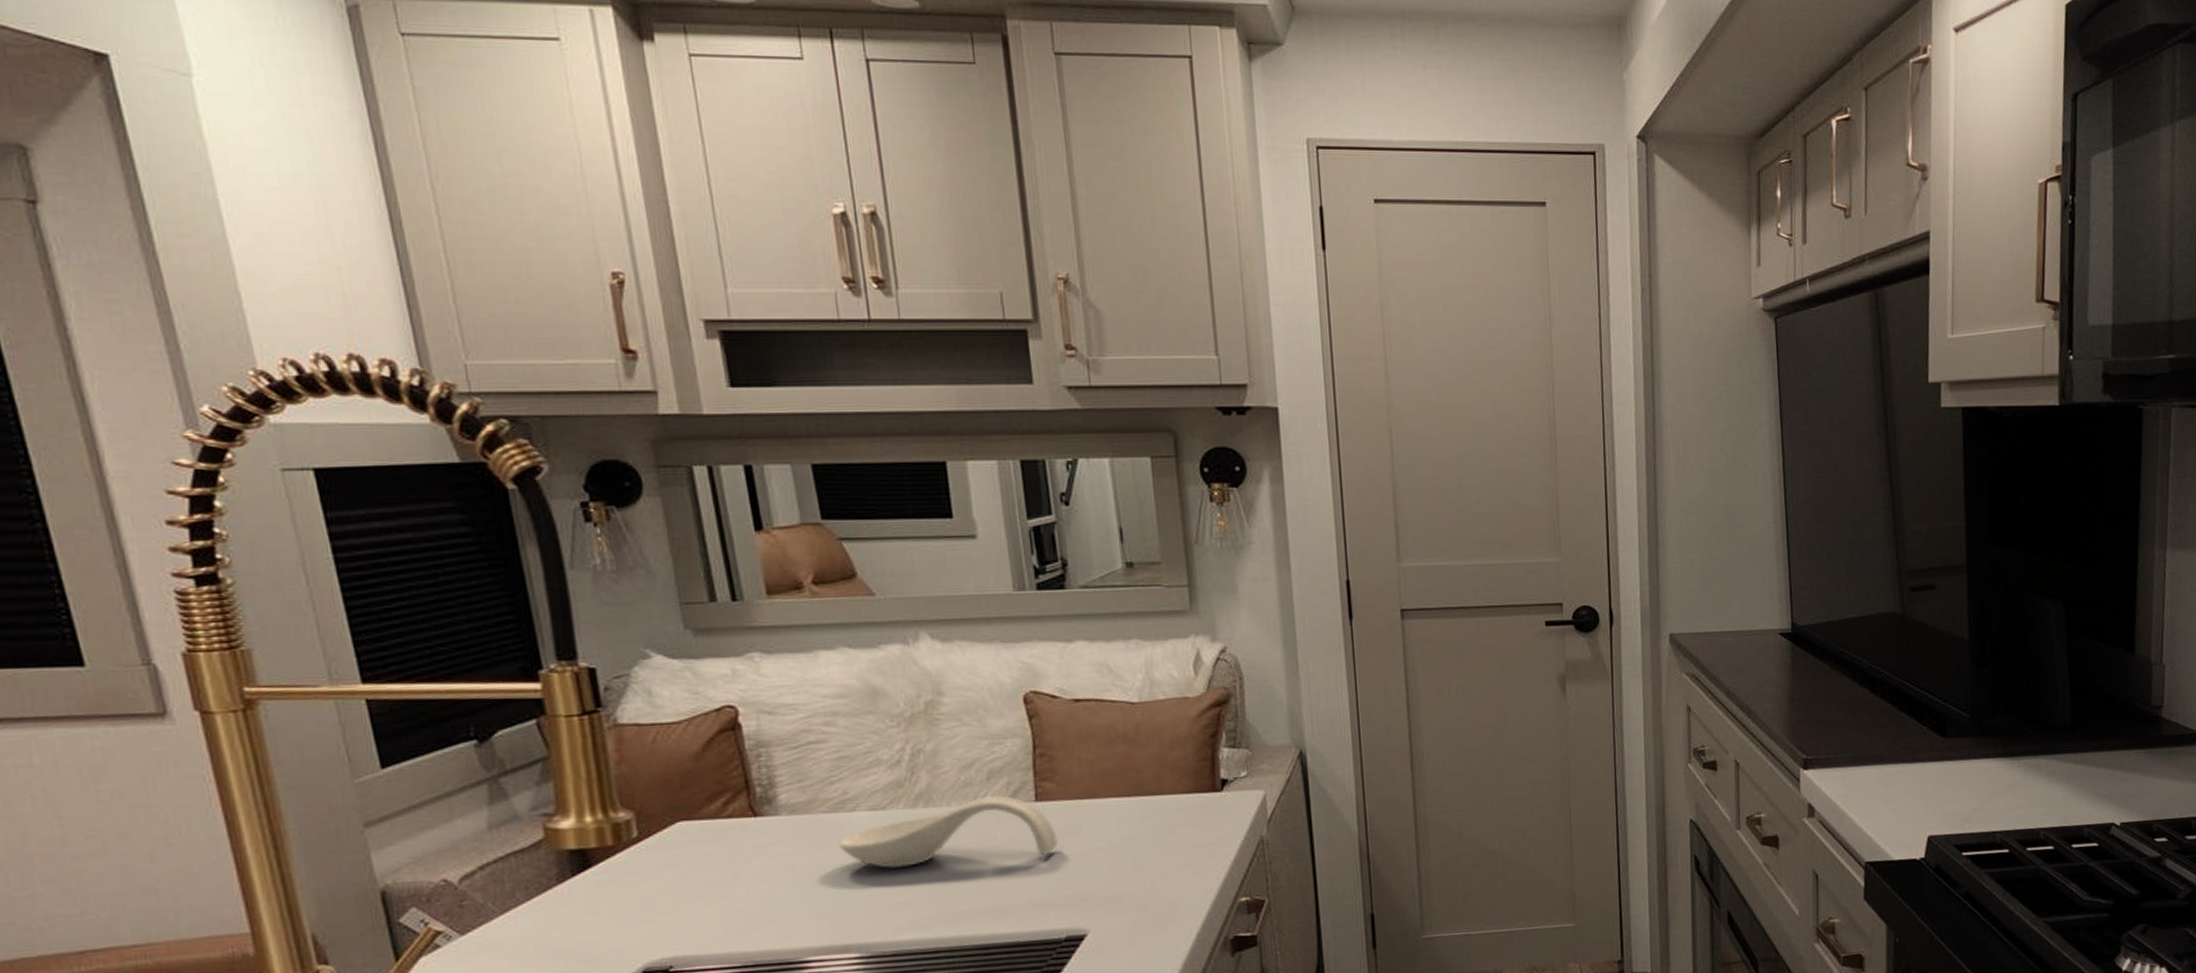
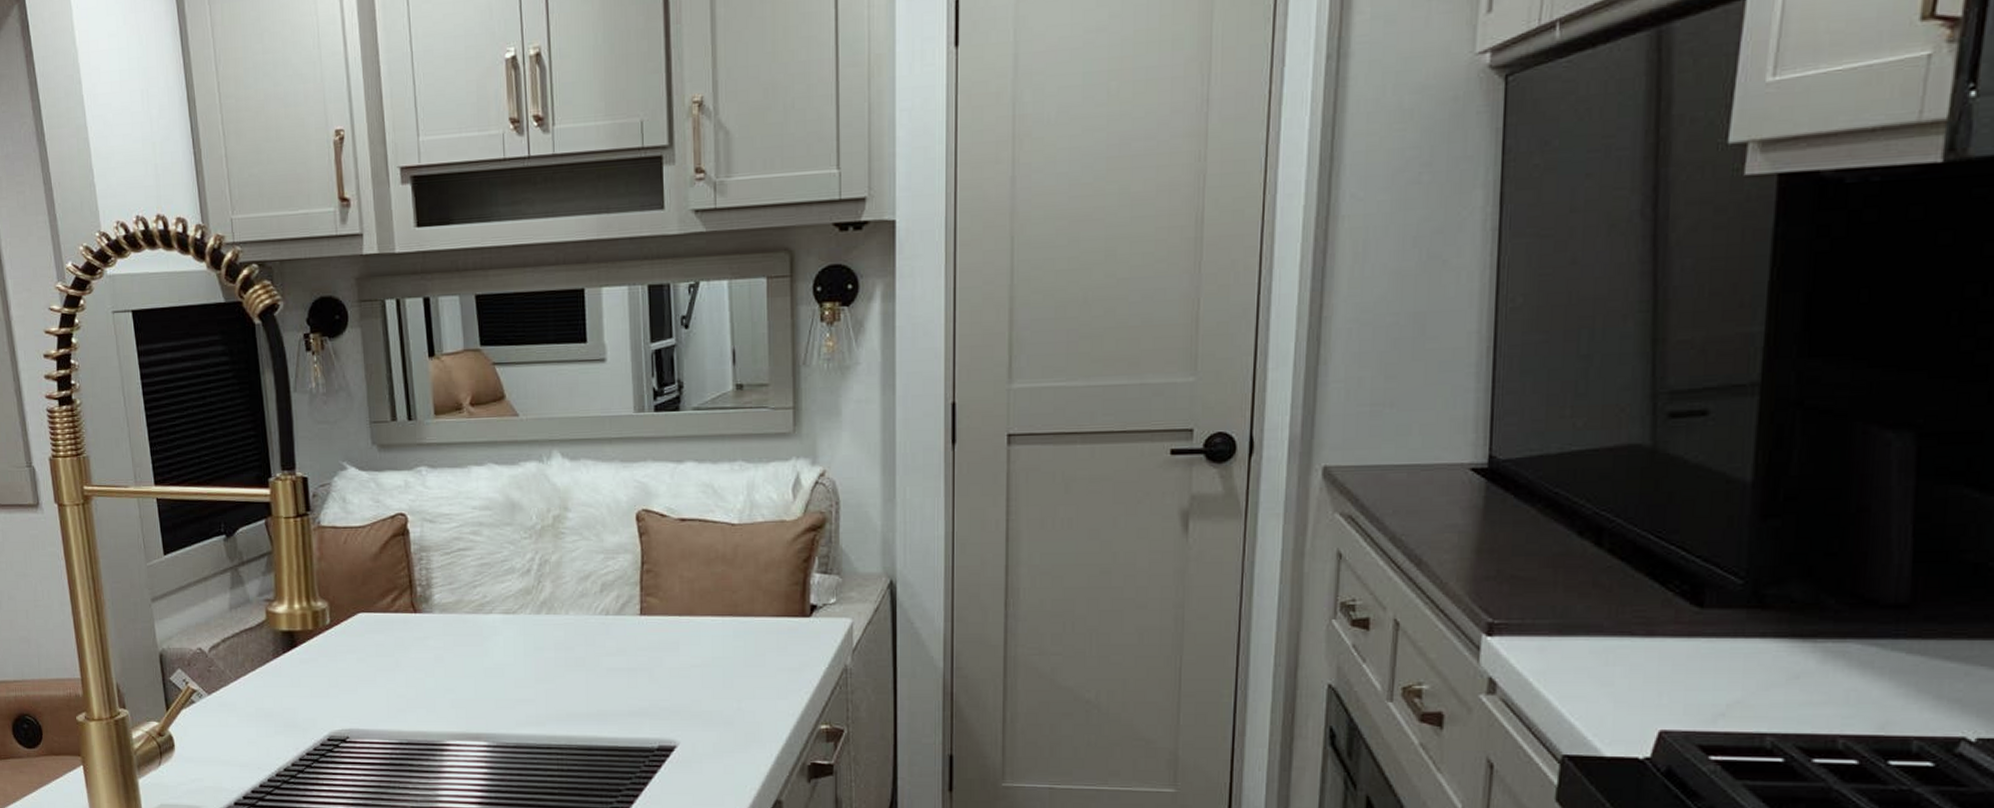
spoon rest: present [838,794,1058,868] -> none [477,606,657,667]

